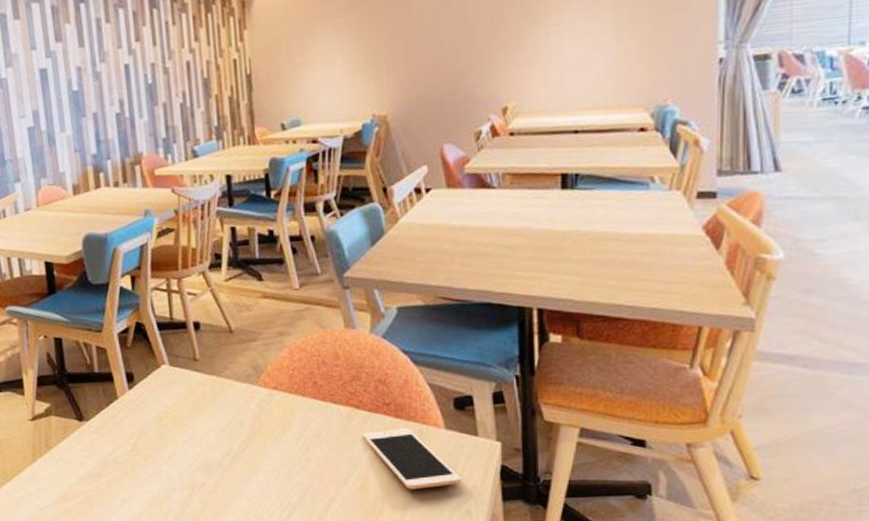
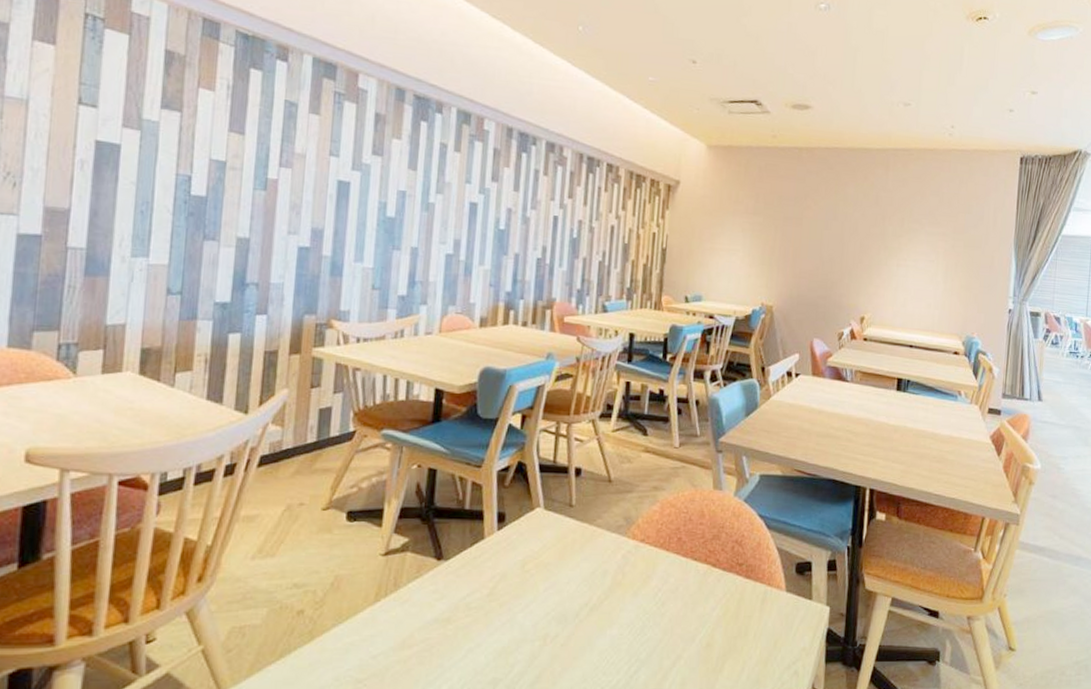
cell phone: present [362,428,462,490] -> none [715,588,794,649]

